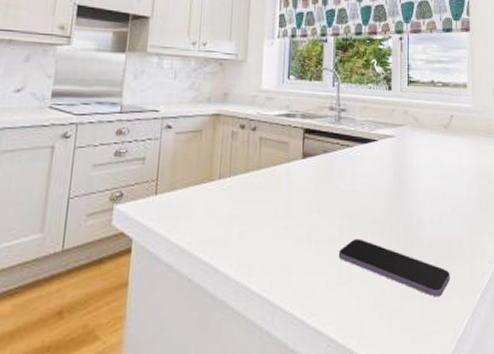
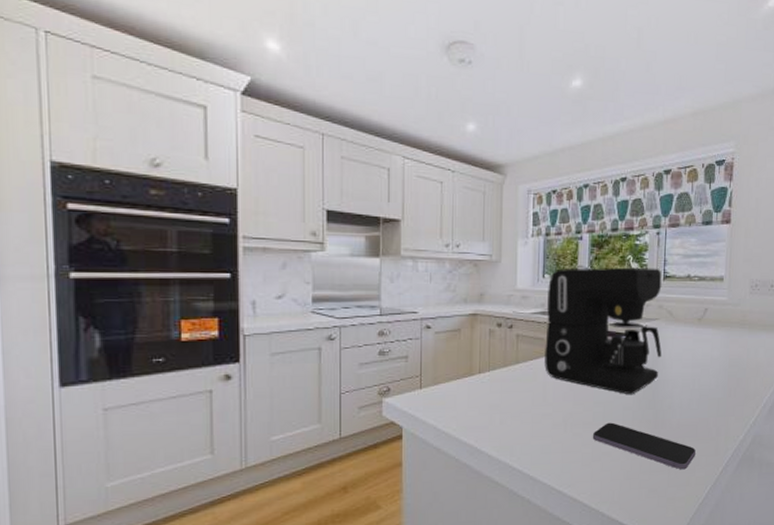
coffee maker: none [288,70,409,208] -> present [544,267,662,395]

